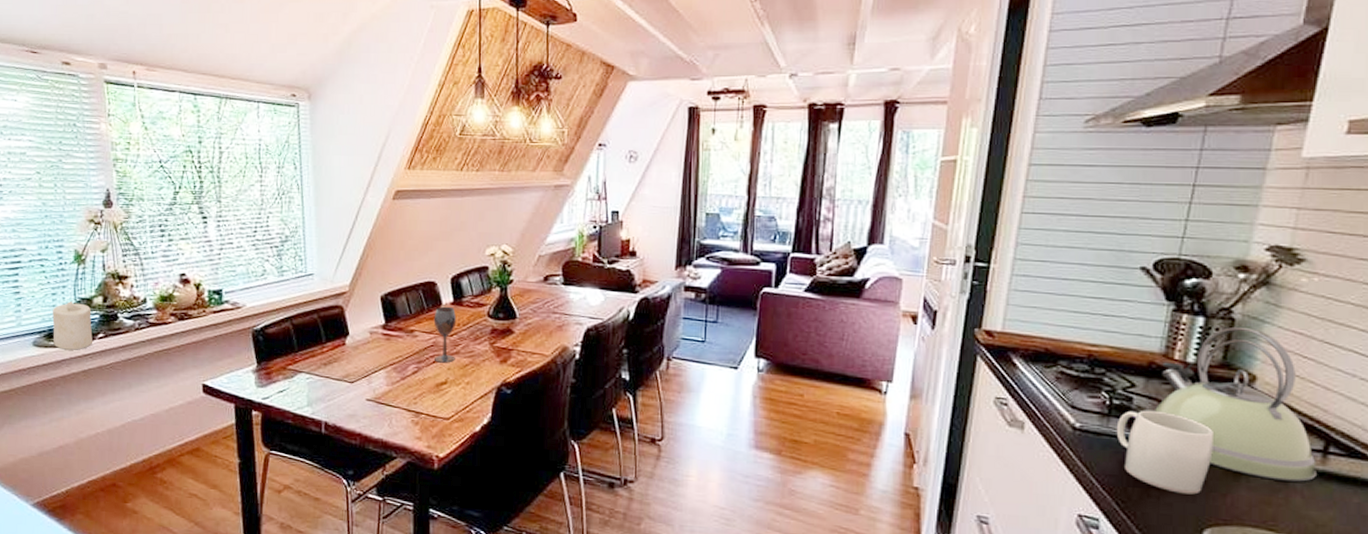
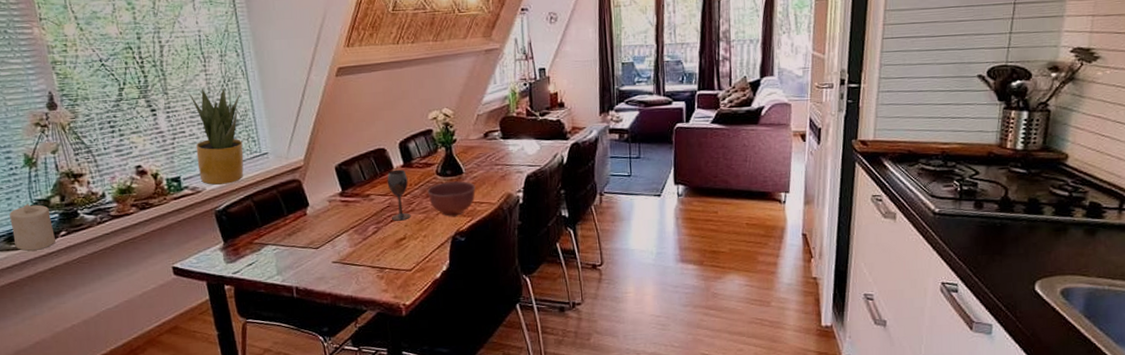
planter: none [241,199,296,303] -> present [188,86,244,185]
bowl: none [476,326,528,365] -> present [427,181,476,216]
mug: present [1116,410,1215,495] -> none [966,191,1040,256]
kettle: present [1153,327,1316,483] -> none [993,116,1115,236]

